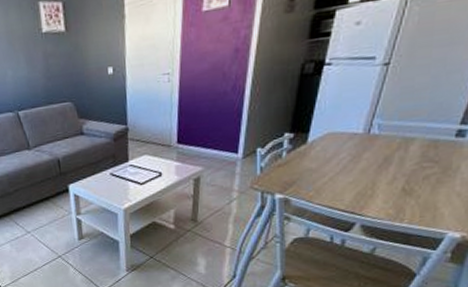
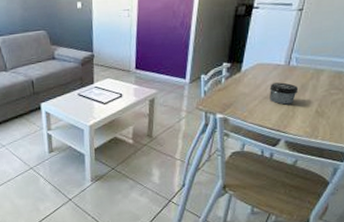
jar: none [342,155,381,182] -> present [269,82,299,105]

